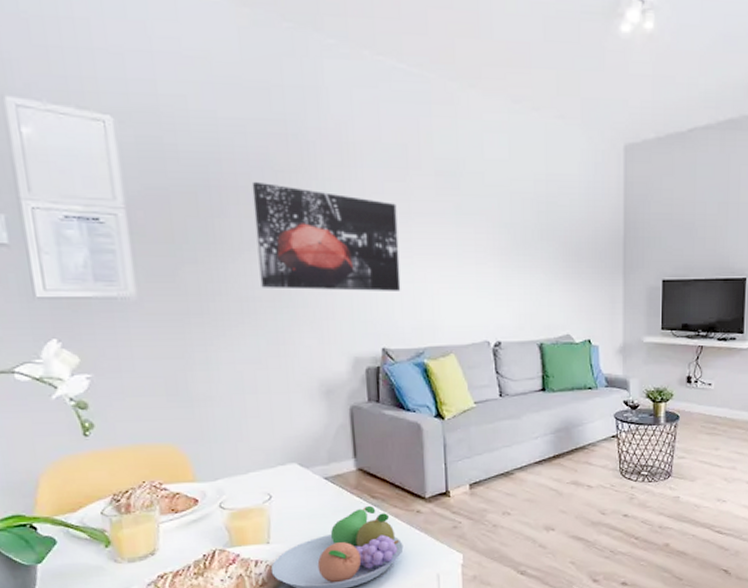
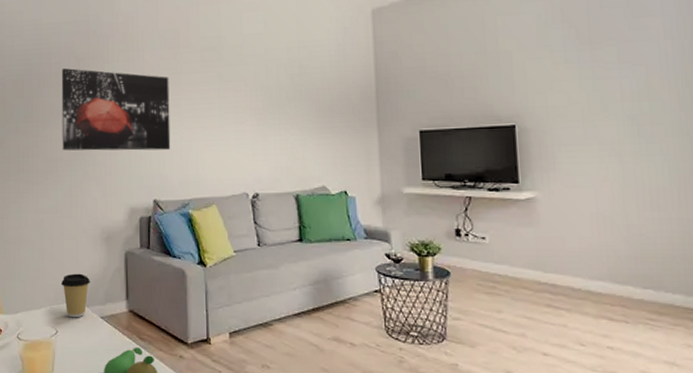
coffee cup: none [271,432,310,481] -> present [60,273,91,318]

